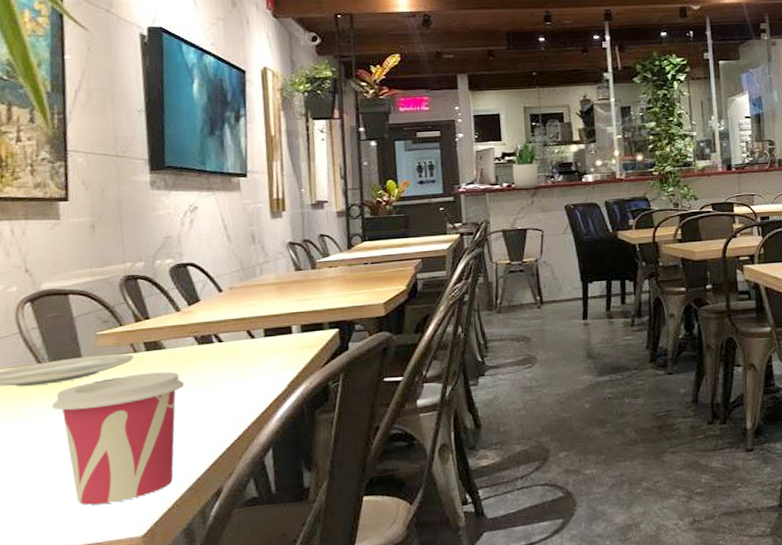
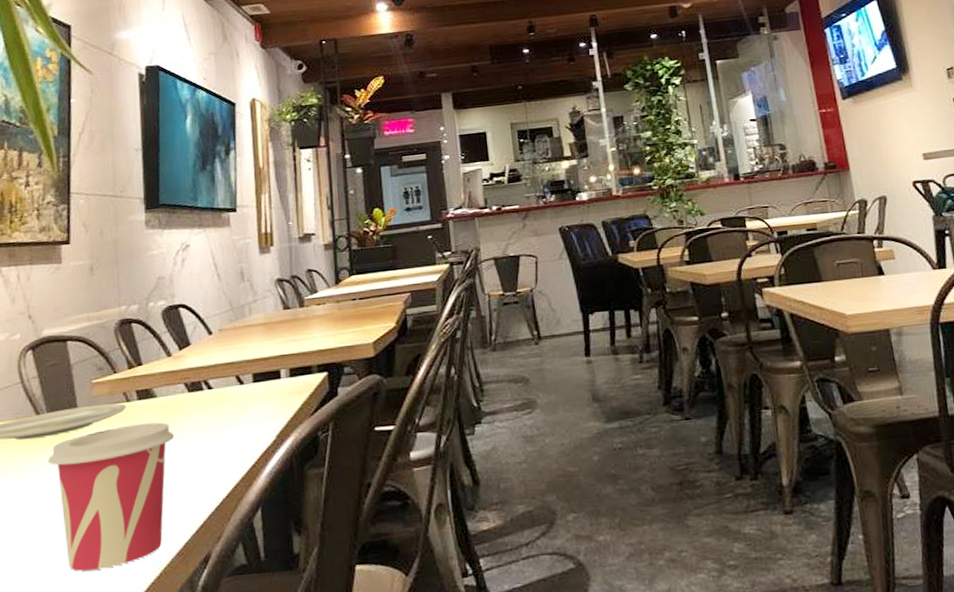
planter: present [512,139,538,189] -> none [500,157,530,212]

